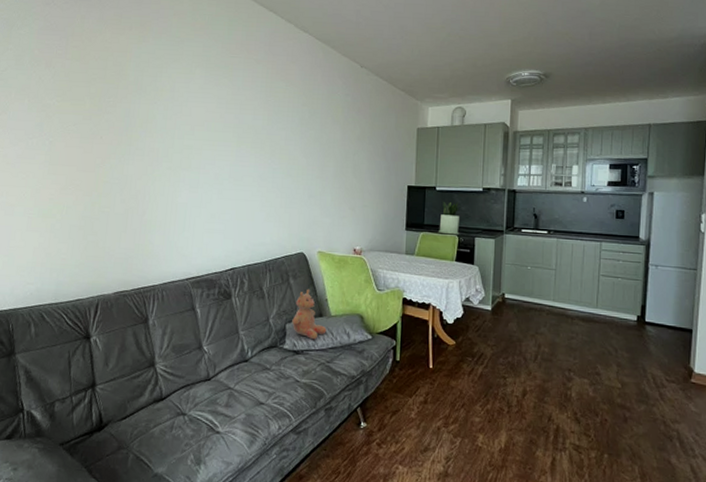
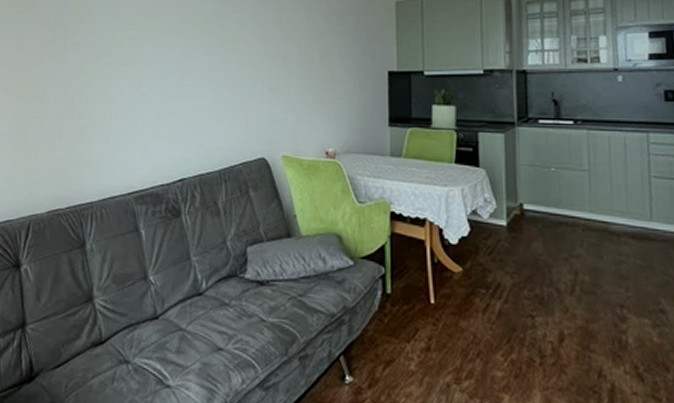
stuffed animal: present [292,288,327,340] -> none [254,202,297,267]

